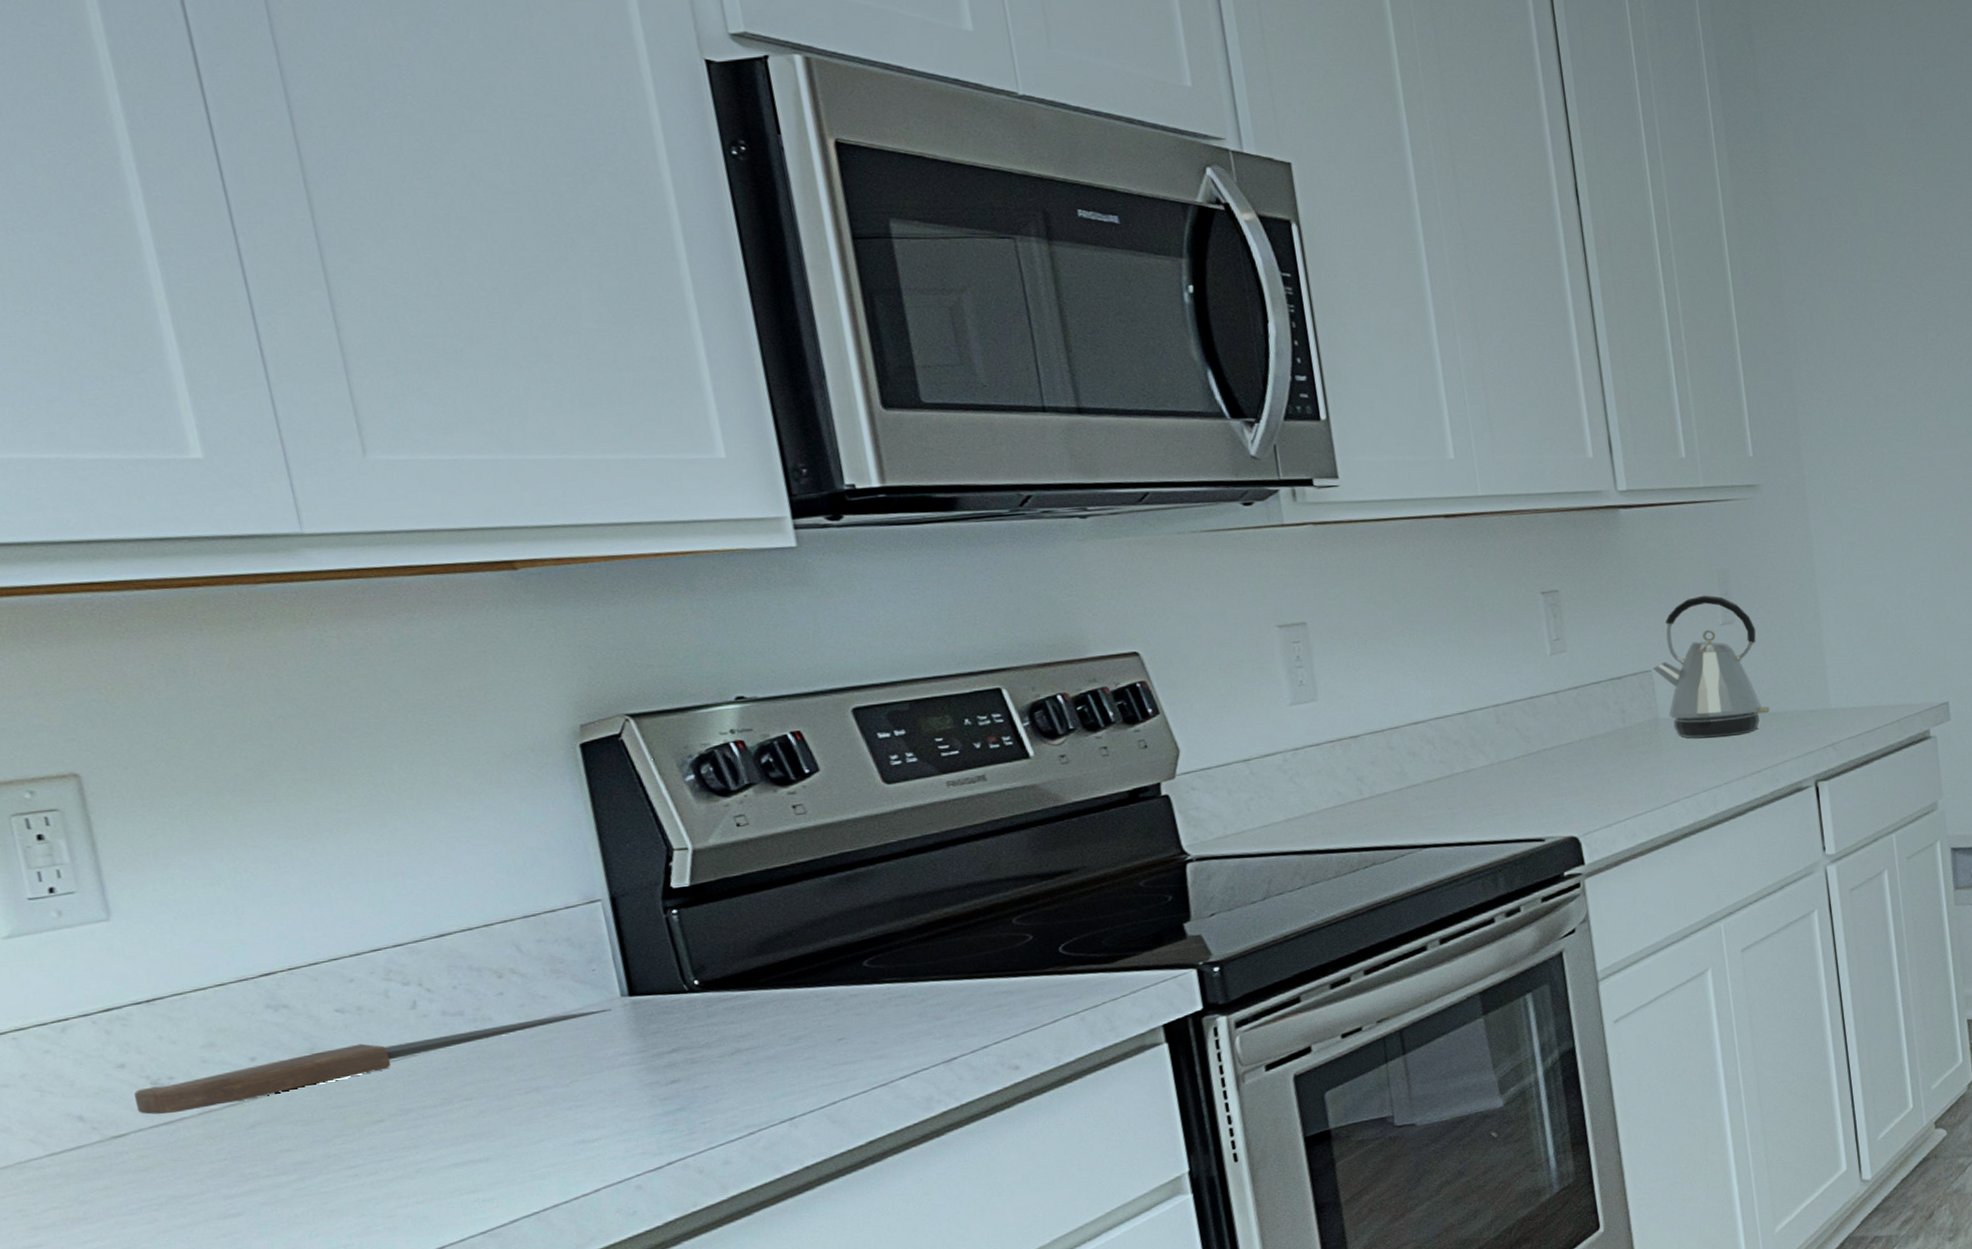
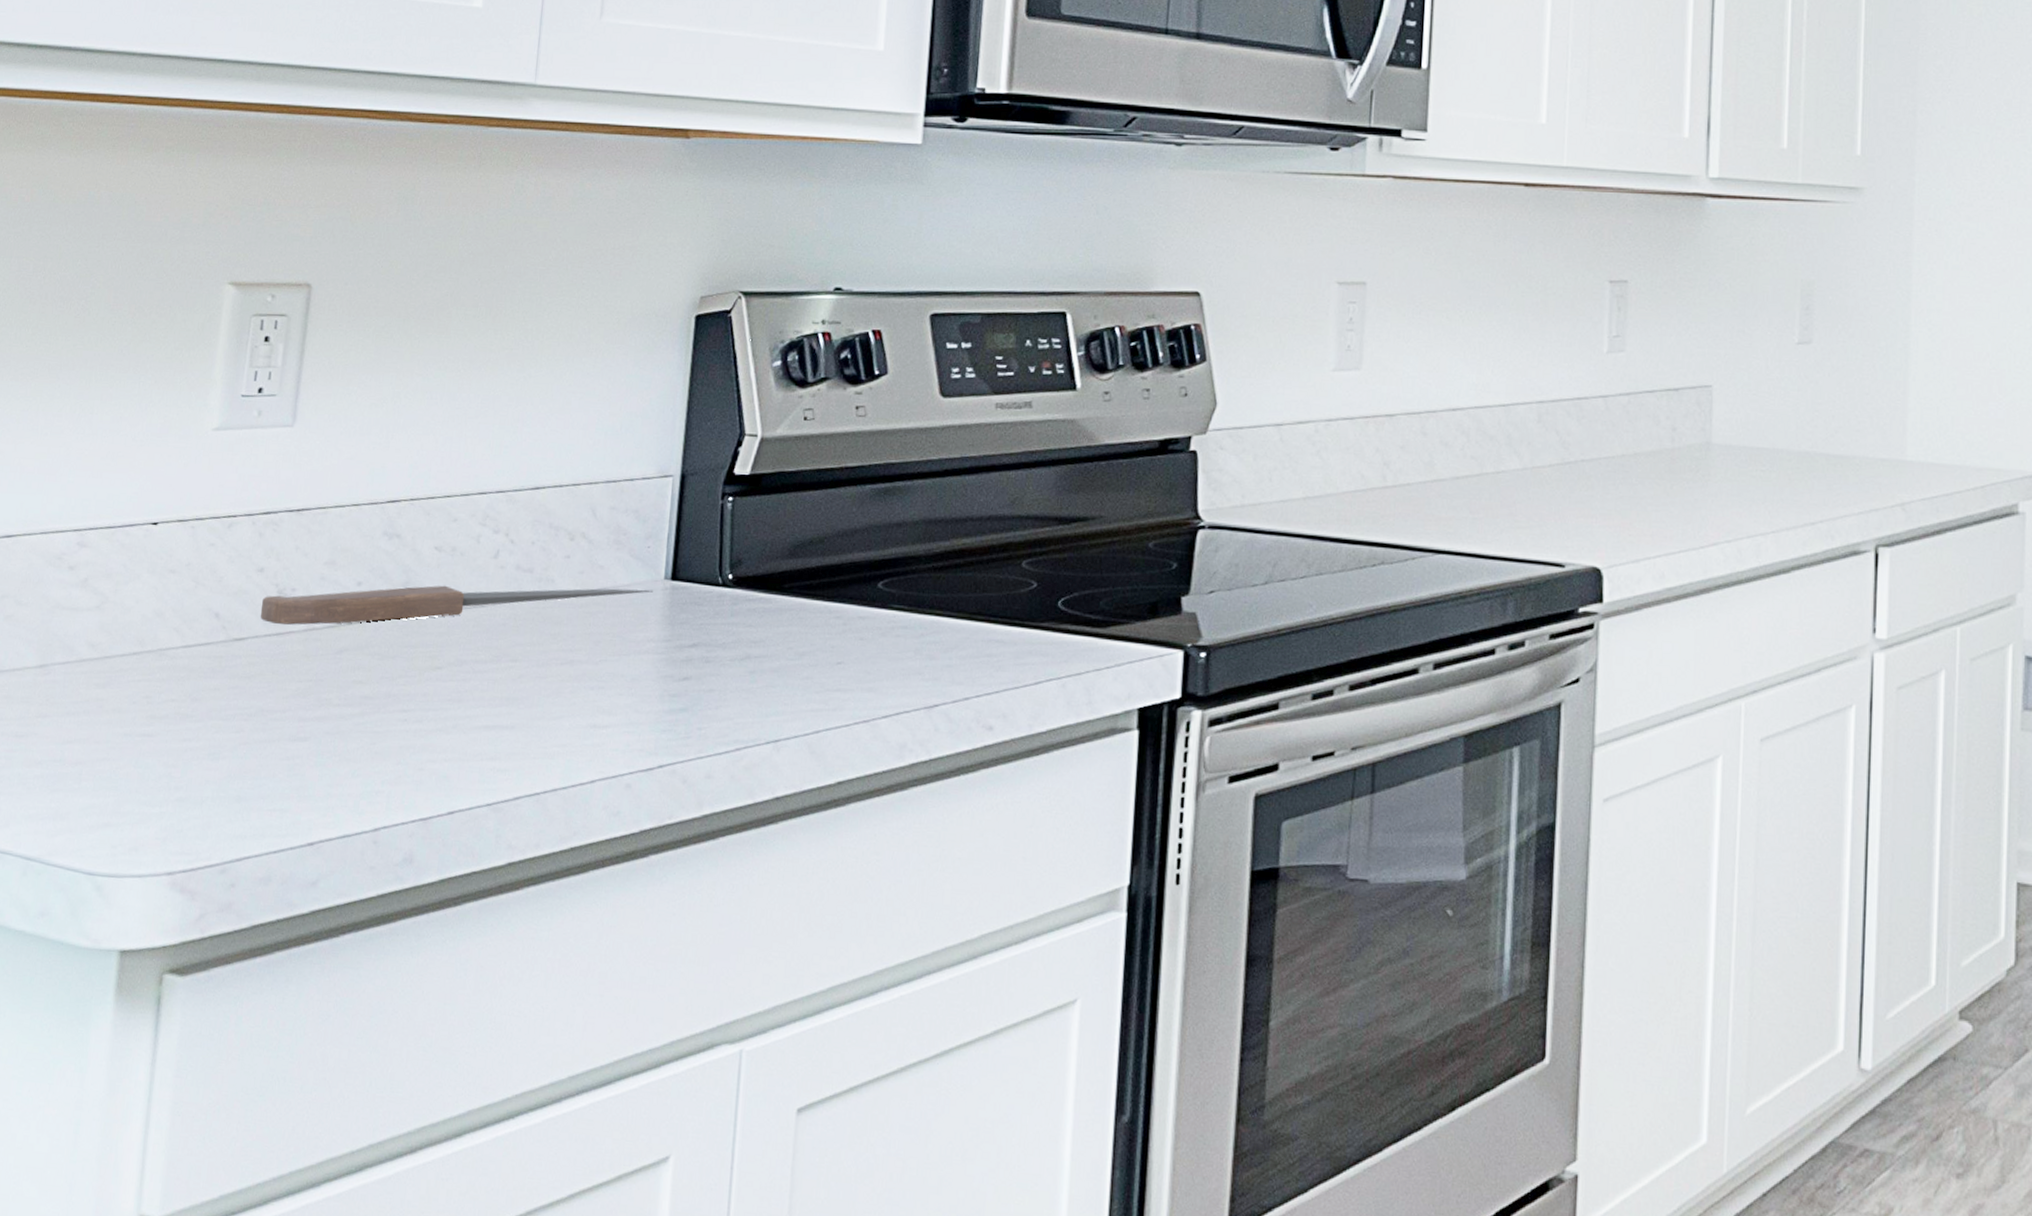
kettle: present [1652,595,1770,739] -> none [1713,307,1836,478]

